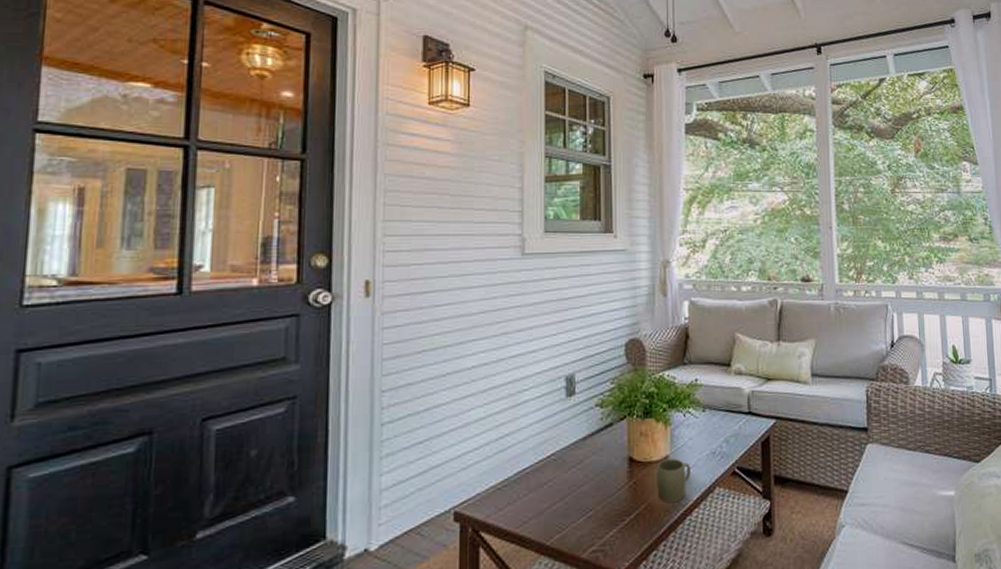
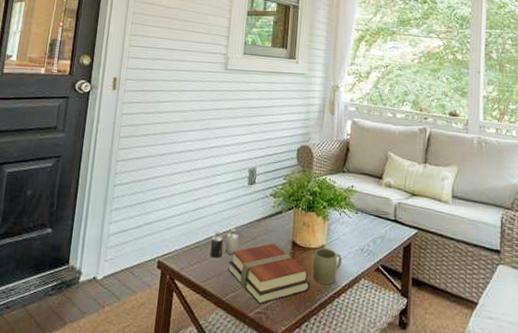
candle: none [524,454,561,495] -> present [210,228,239,258]
books: none [548,464,656,541] -> present [228,243,311,304]

